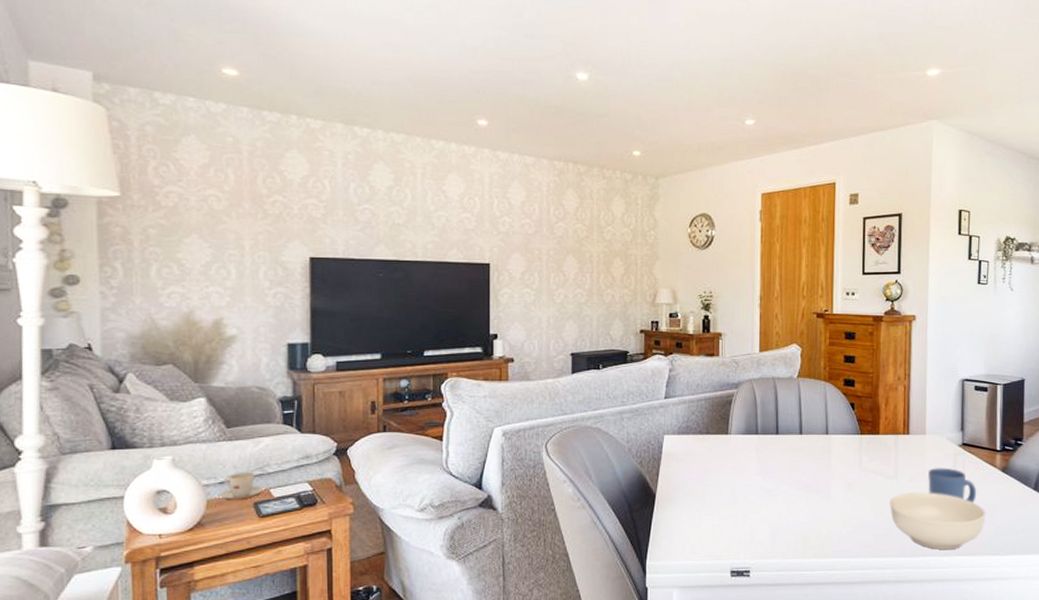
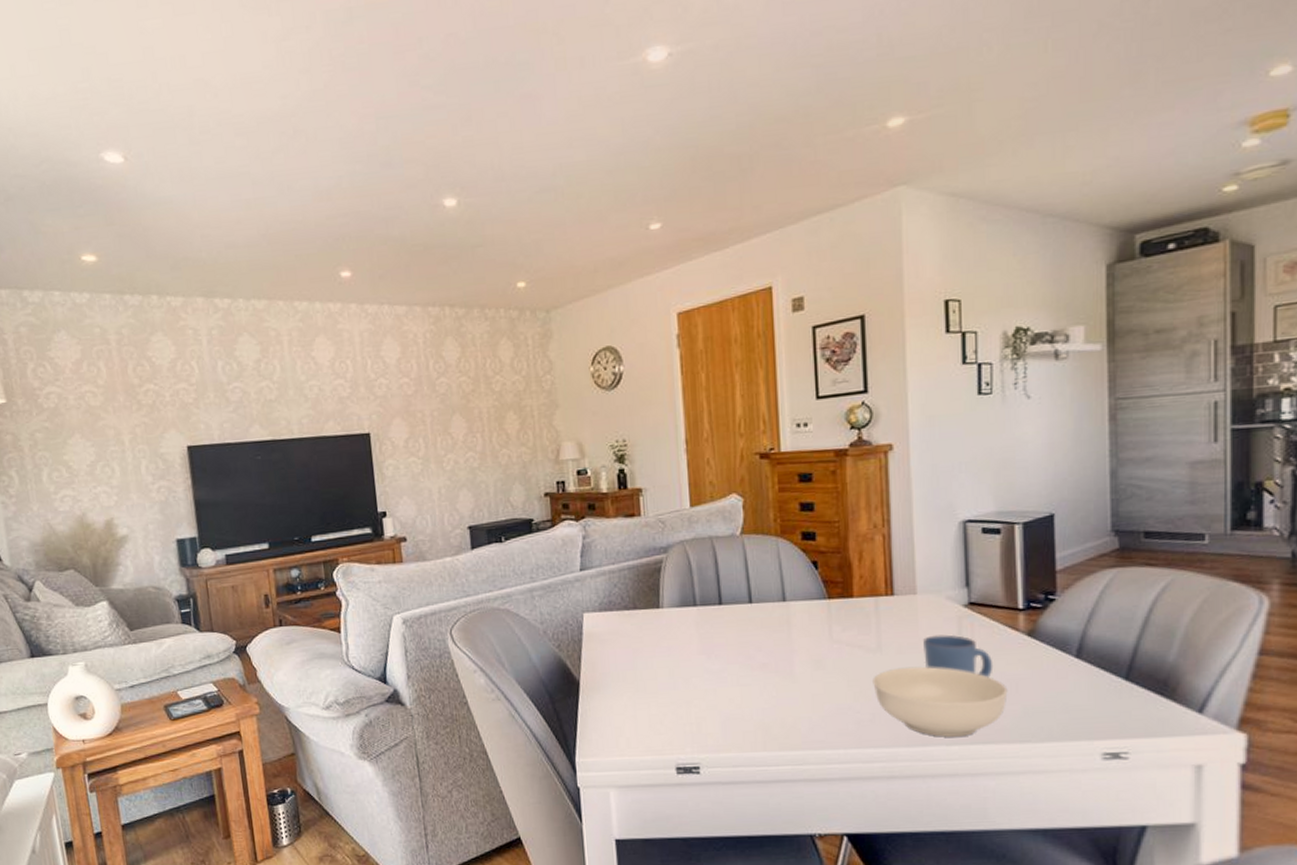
teacup: present [220,471,263,500] -> none [132,674,171,704]

